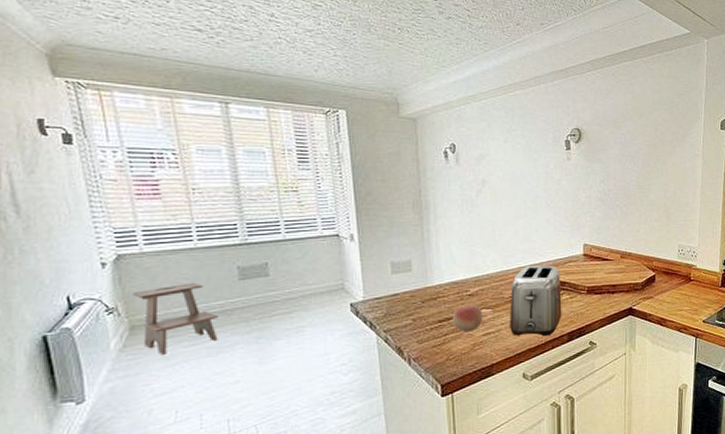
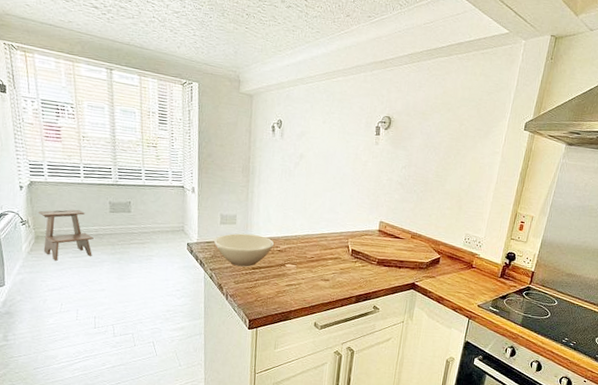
bowl: none [386,280,463,322] -> present [214,233,275,267]
fruit: present [452,304,483,333] -> none [263,258,288,282]
toaster: present [510,265,562,337] -> none [308,233,356,296]

